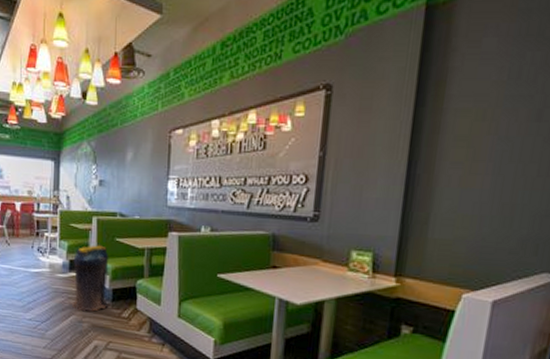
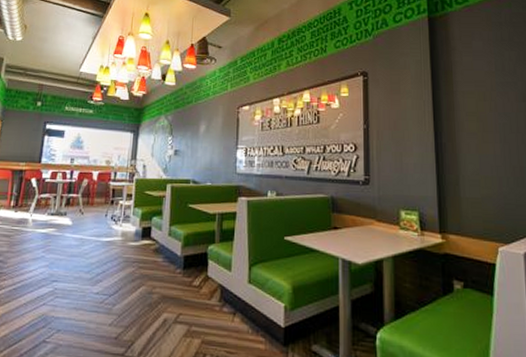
trash can: present [72,245,109,312] -> none [143,211,182,282]

